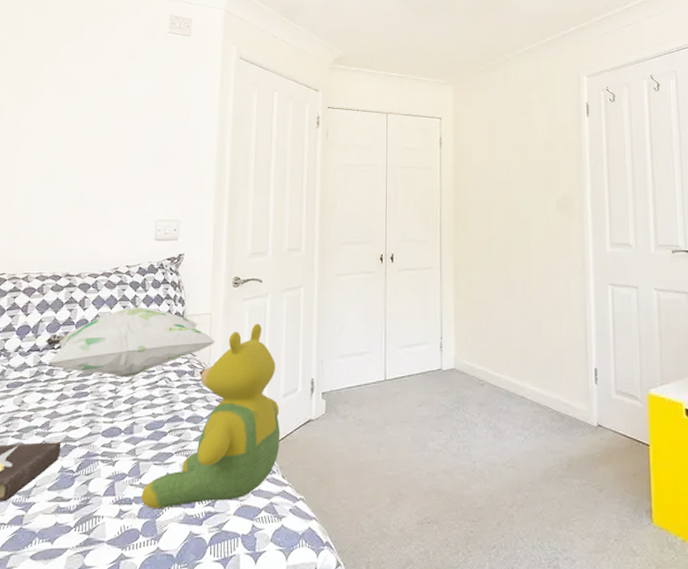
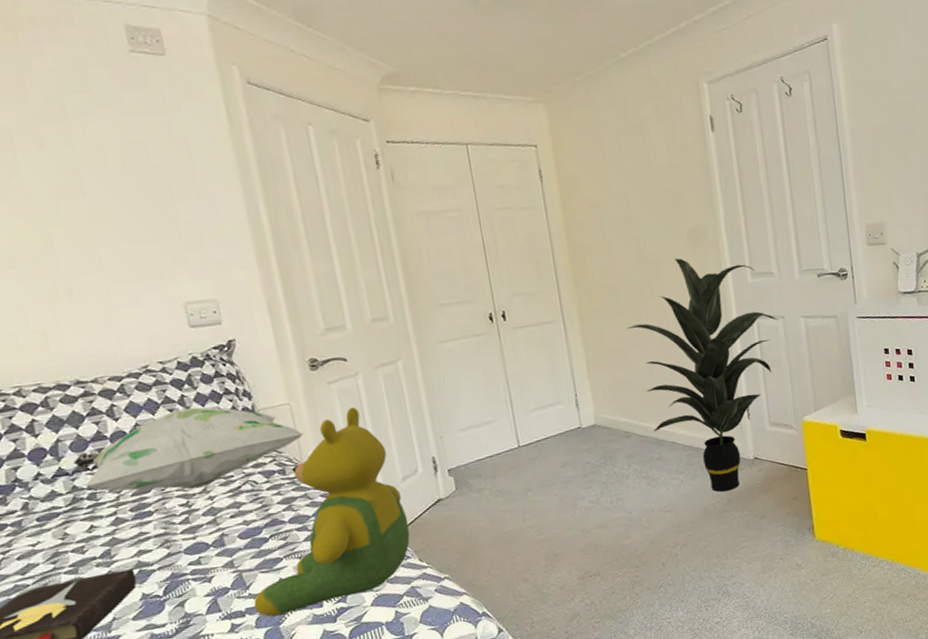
indoor plant: none [493,223,632,455] -> present [626,258,779,492]

